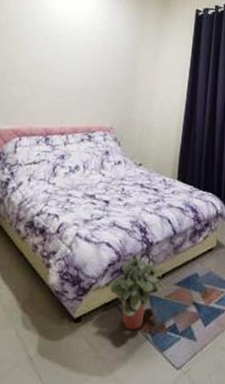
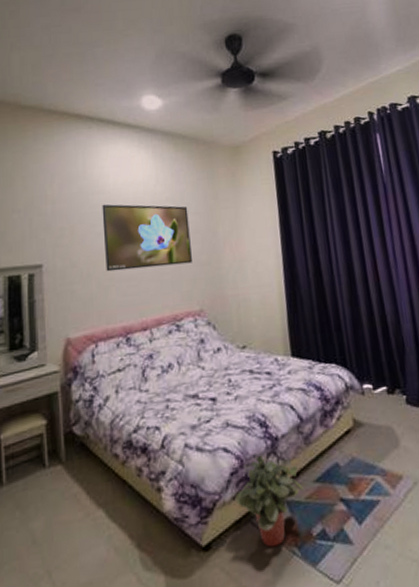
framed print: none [40,24,117,88] -> present [102,204,192,272]

